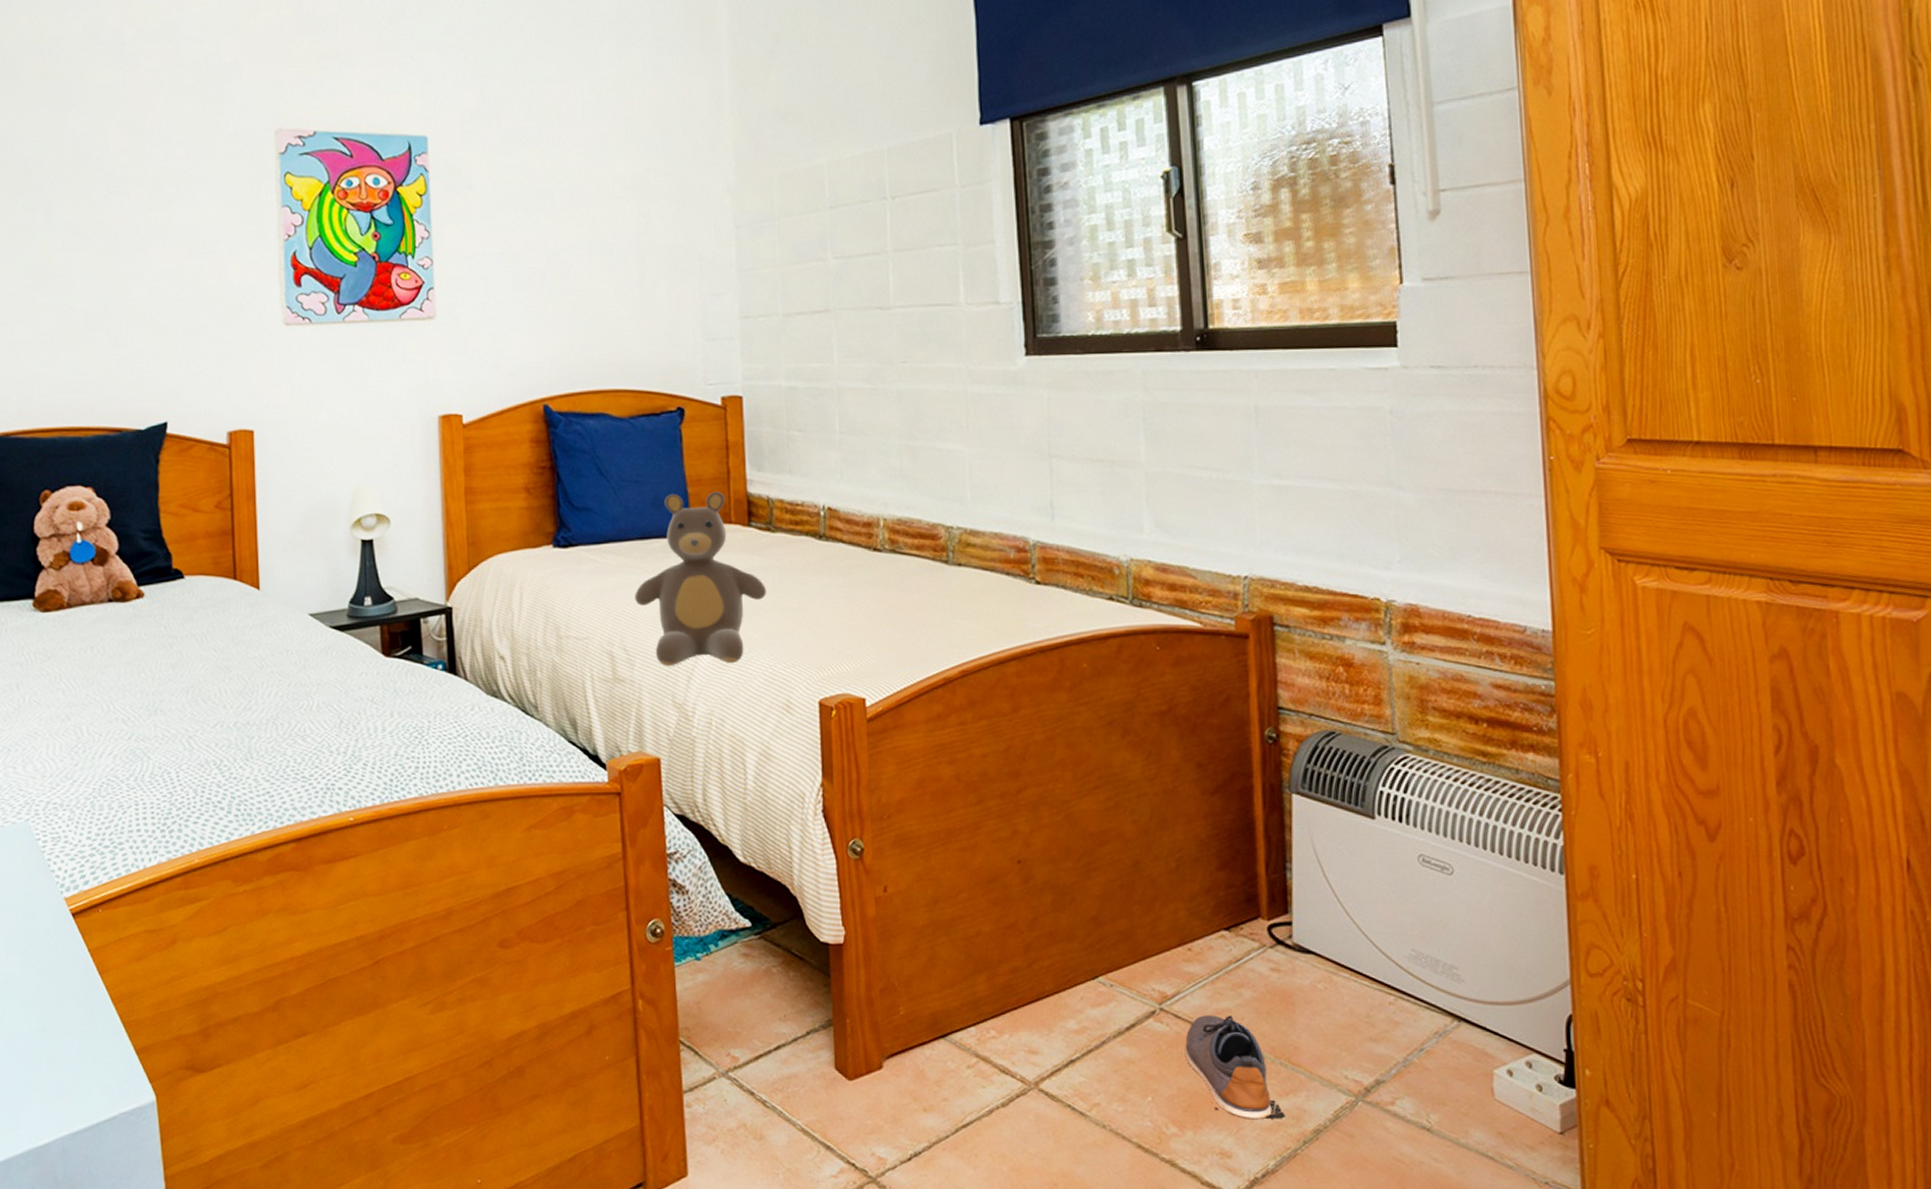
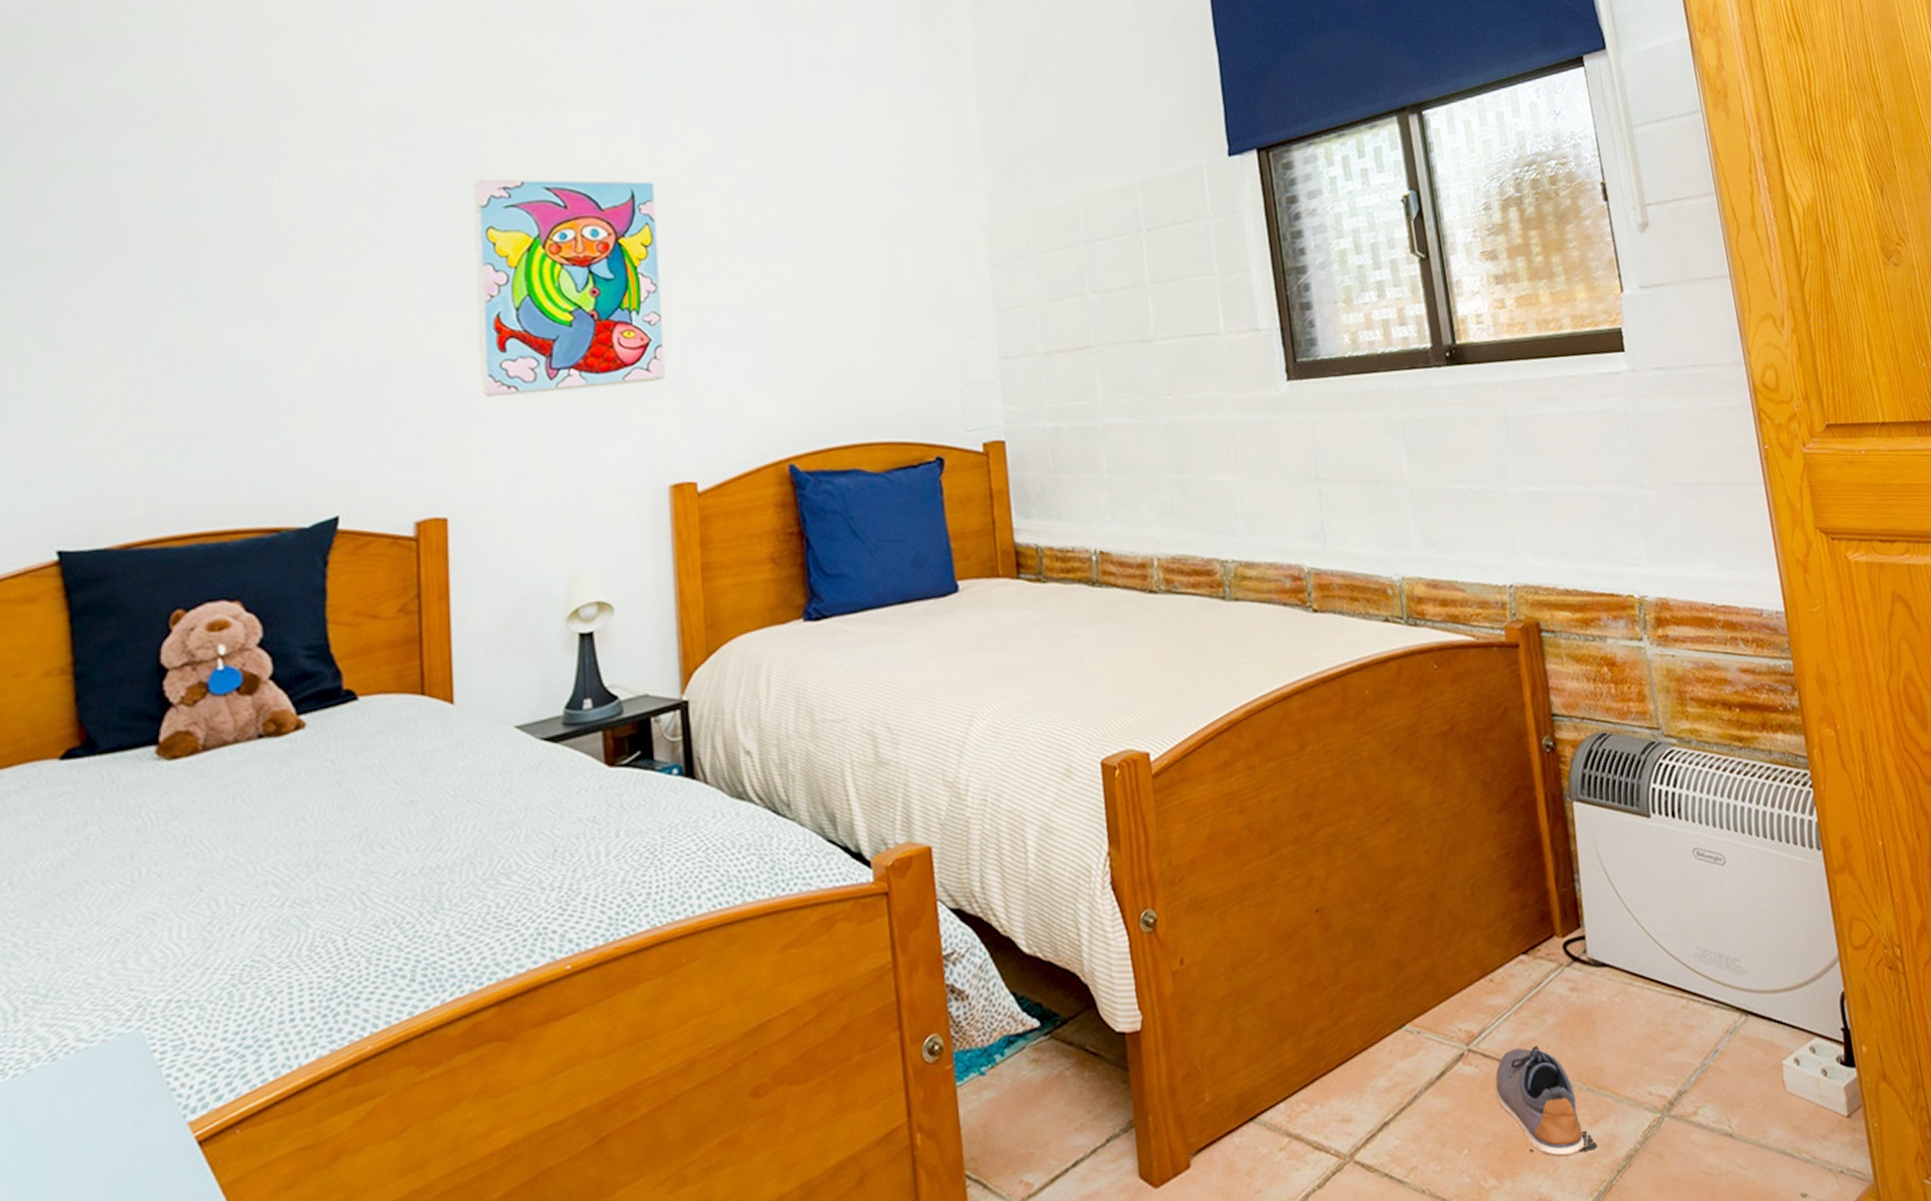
teddy bear: present [635,491,767,667] -> none [897,543,1041,742]

